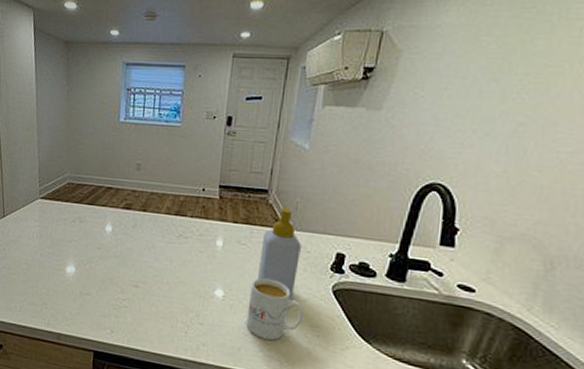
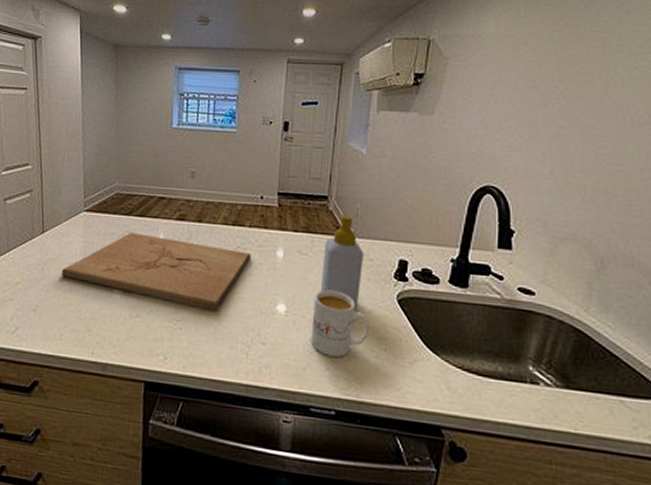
cutting board: none [20,219,192,293] -> present [61,233,251,311]

